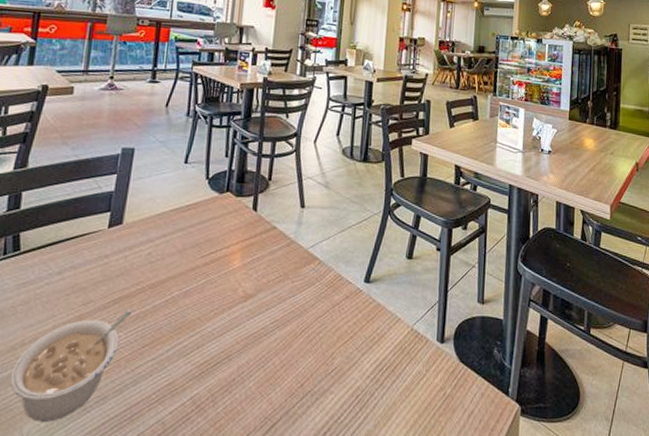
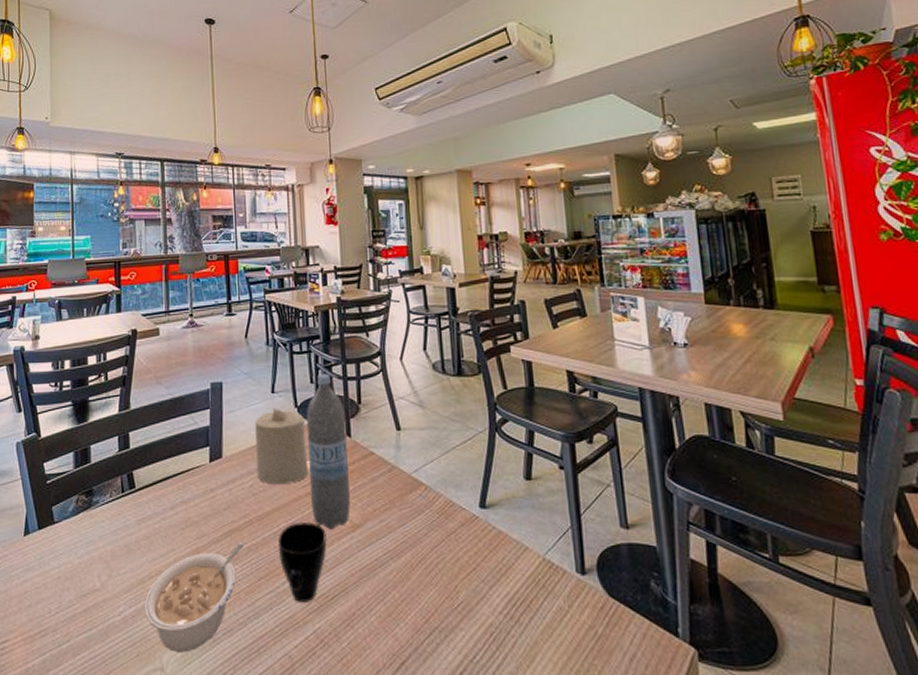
candle: none [157,178,214,254] -> present [255,408,309,485]
cup: none [167,291,219,369] -> present [278,522,327,602]
water bottle: none [207,148,255,299] -> present [306,373,351,530]

